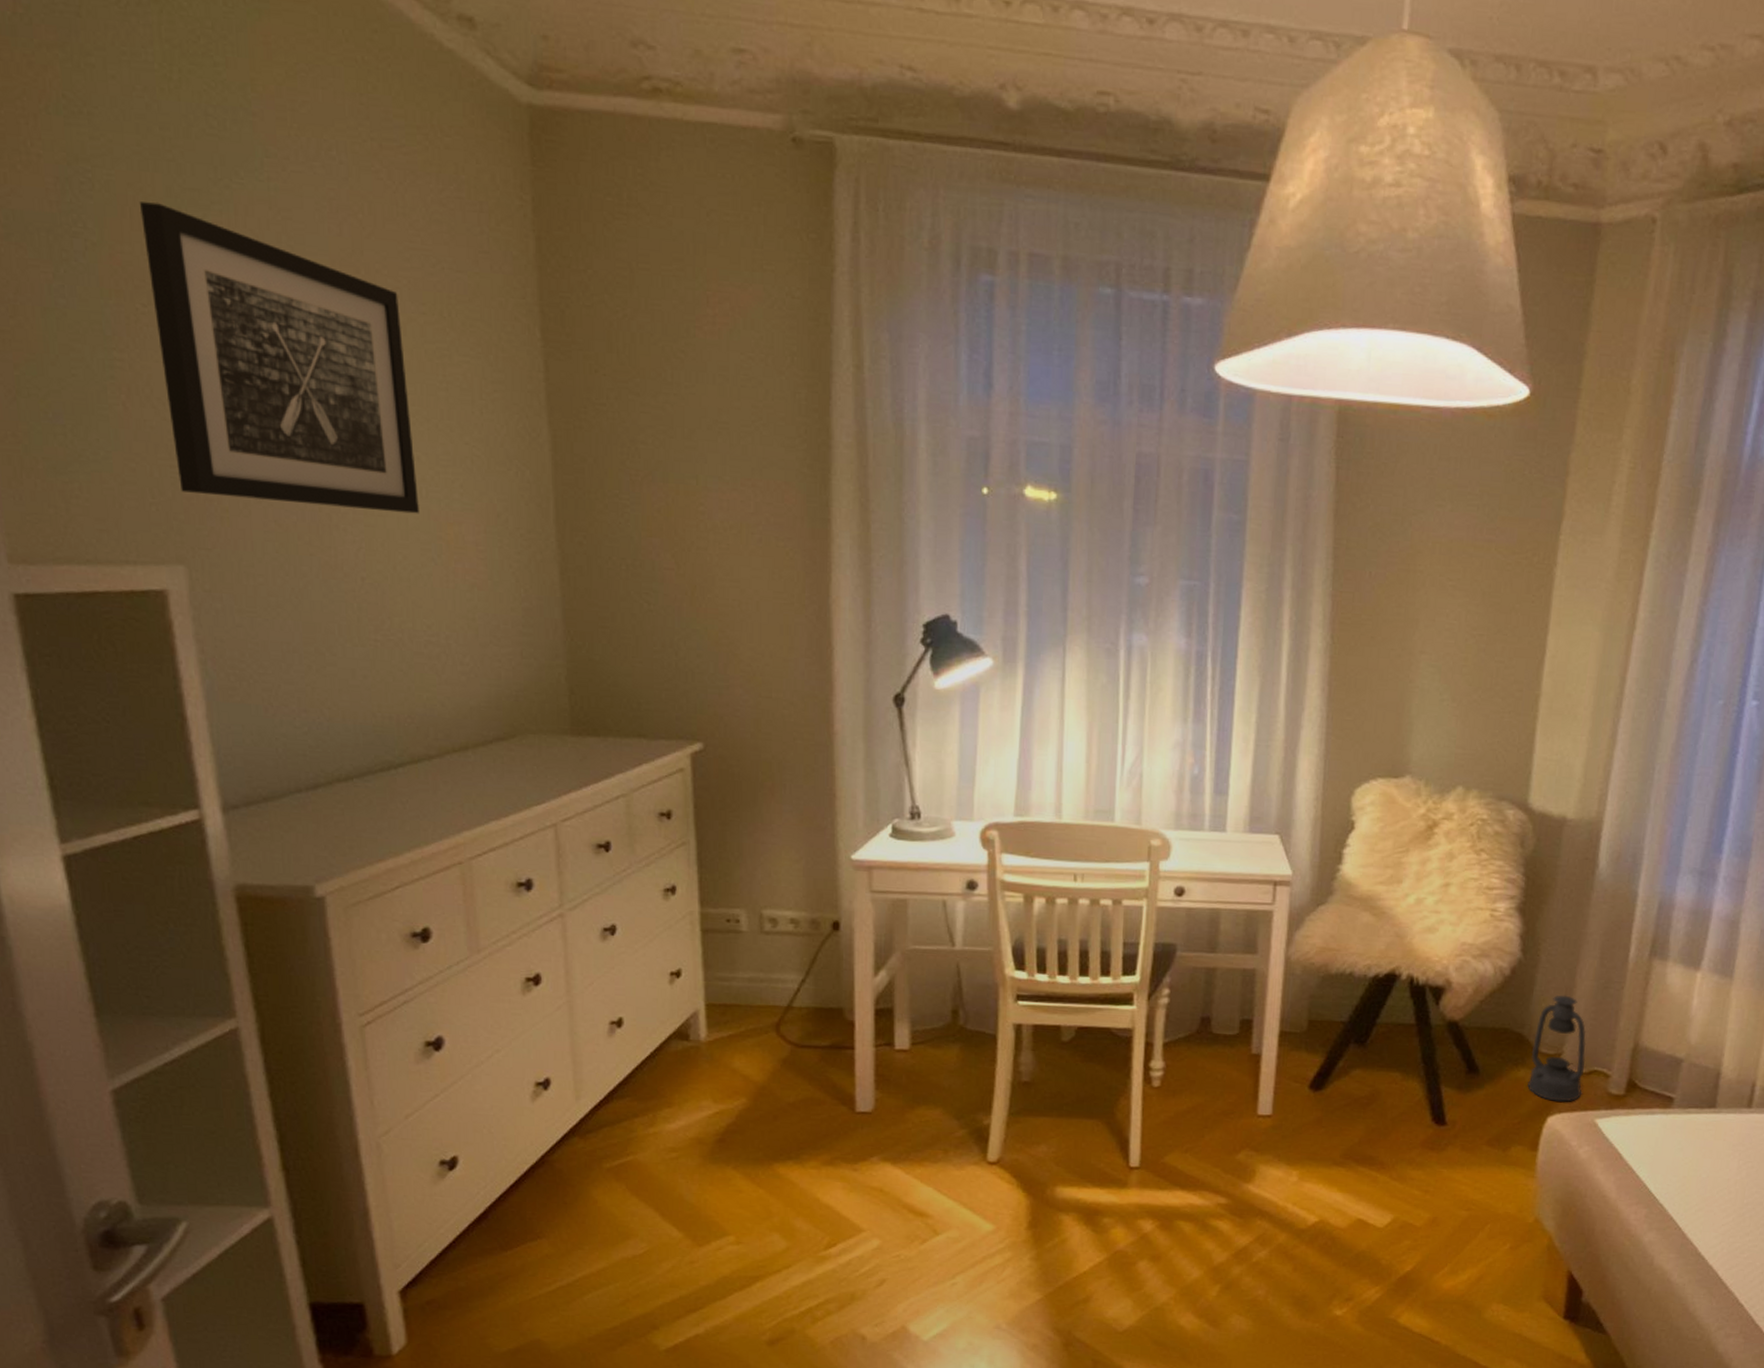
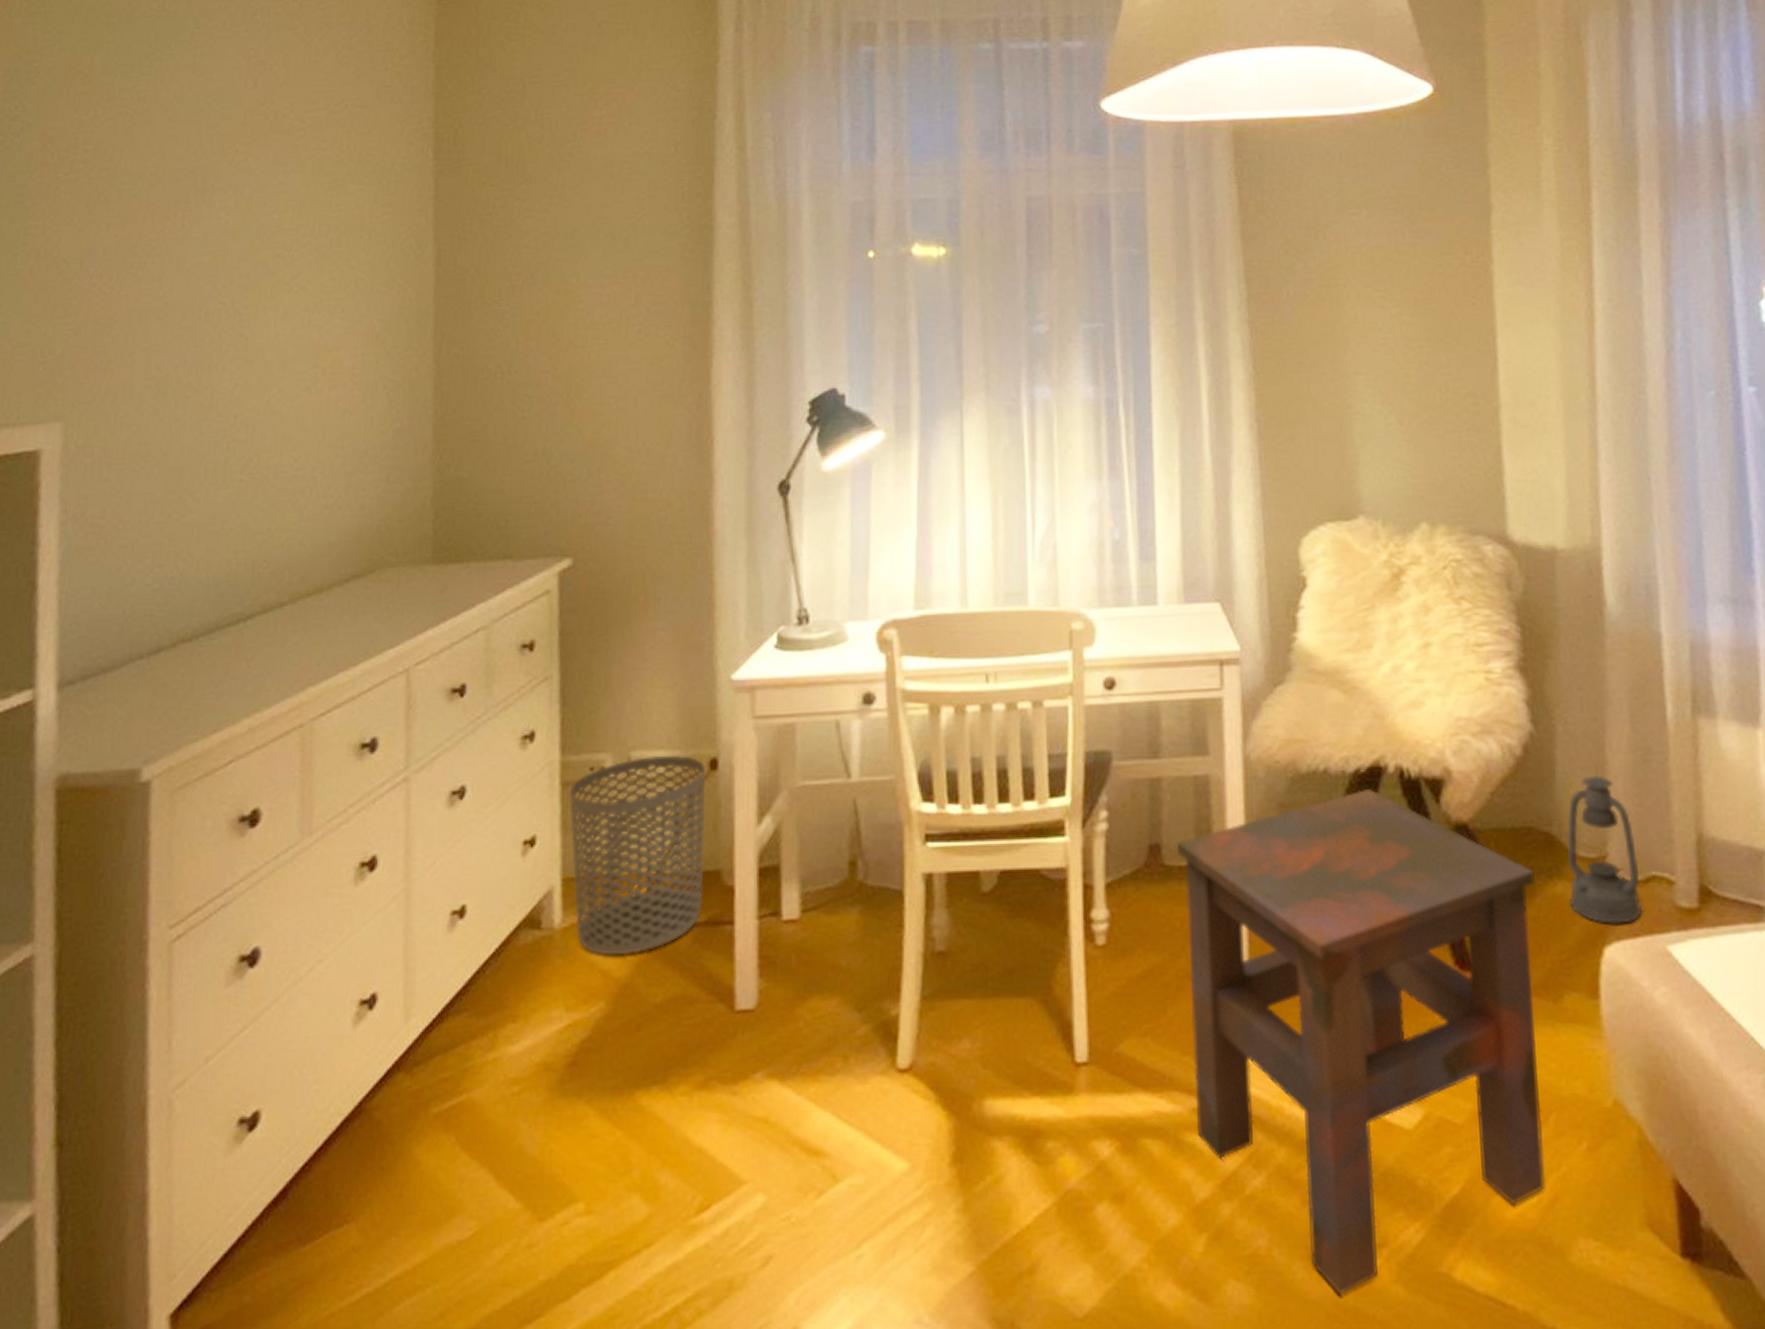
wall art: present [139,202,419,514] -> none [70,81,302,348]
waste bin: none [708,914,829,1065] -> present [568,755,706,956]
side table: none [1220,990,1504,1328] -> present [1177,789,1546,1295]

